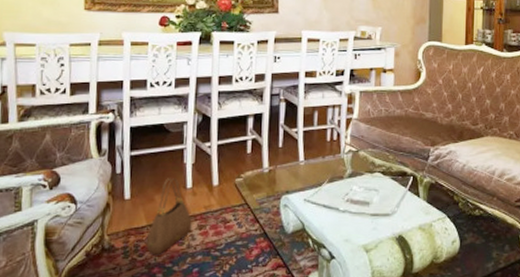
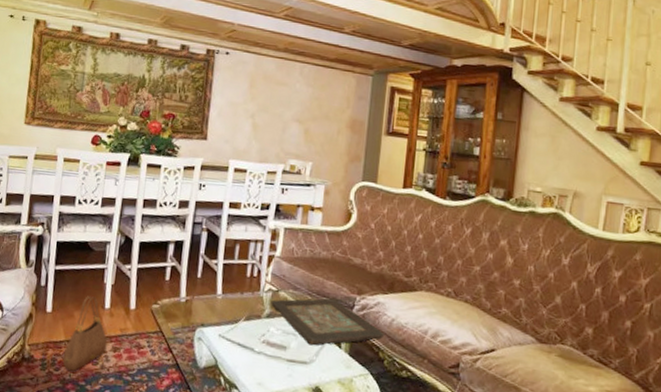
decorative tray: none [352,152,458,197] -> present [271,298,385,345]

